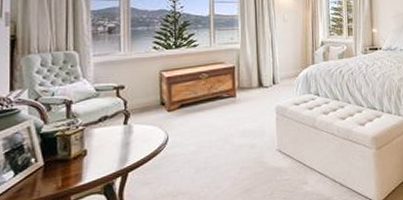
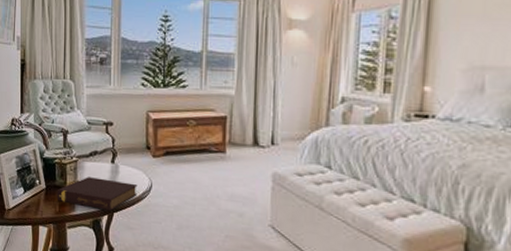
book: none [59,139,153,176] -> present [57,177,138,211]

